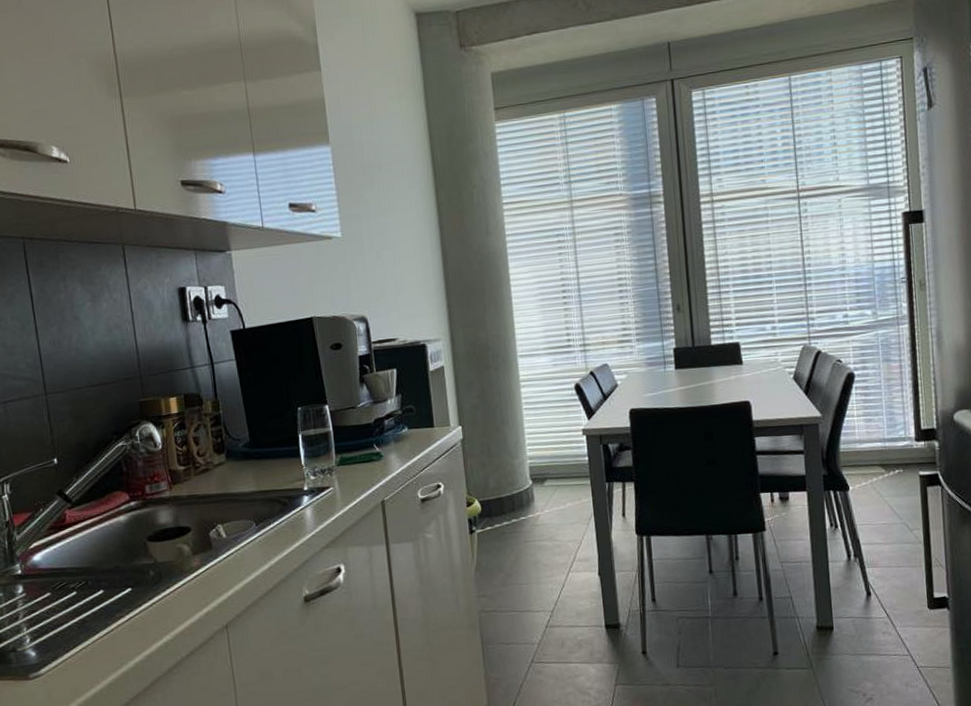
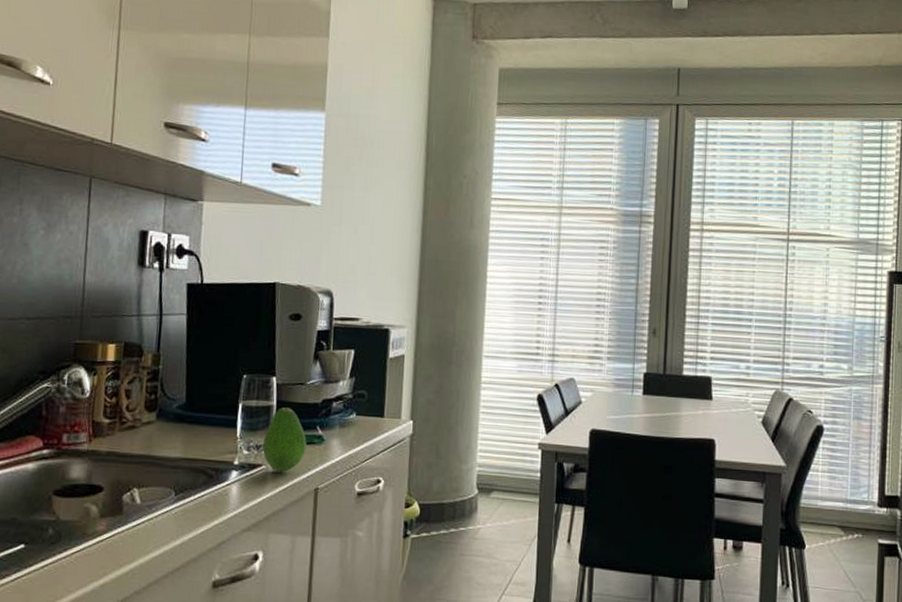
fruit: none [327,431,368,491] -> present [263,407,307,472]

